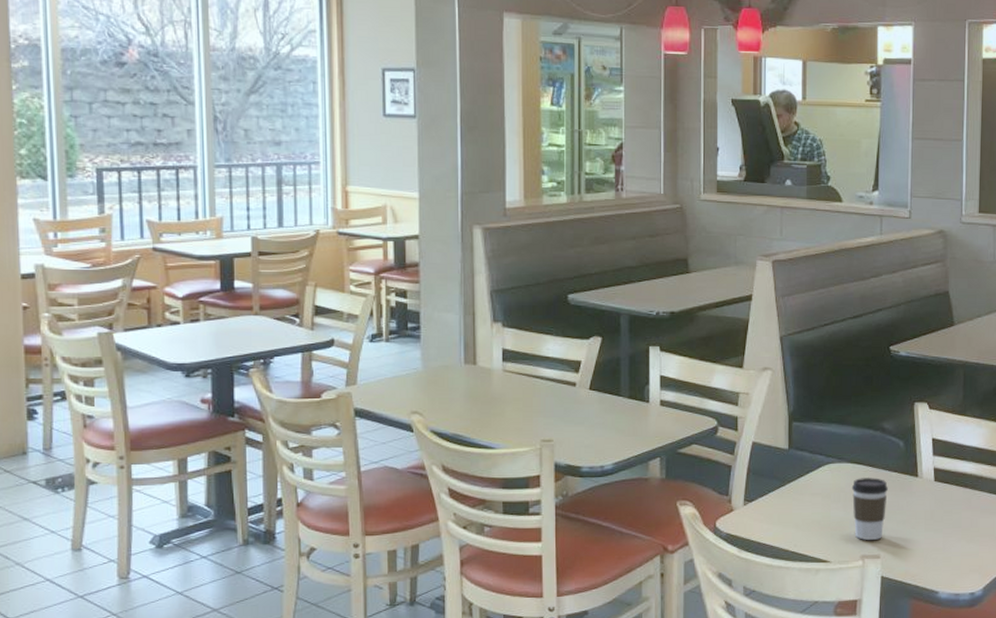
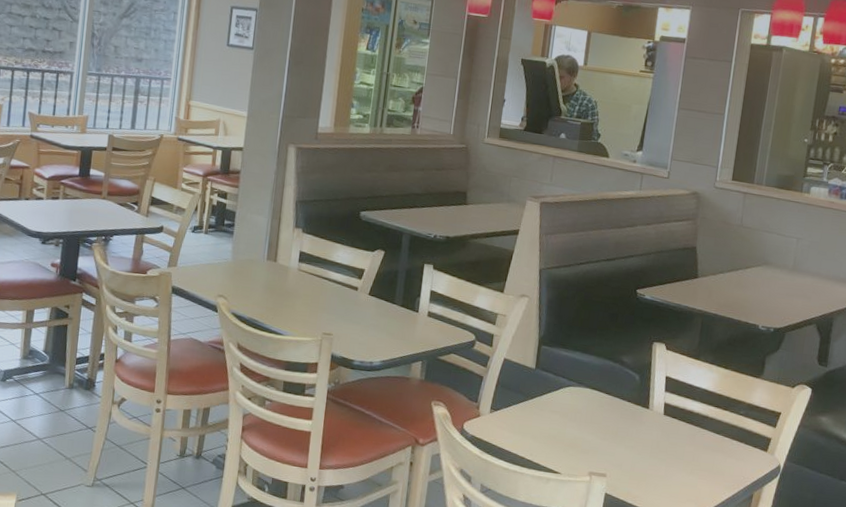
coffee cup: present [851,478,888,540] -> none [586,403,621,460]

